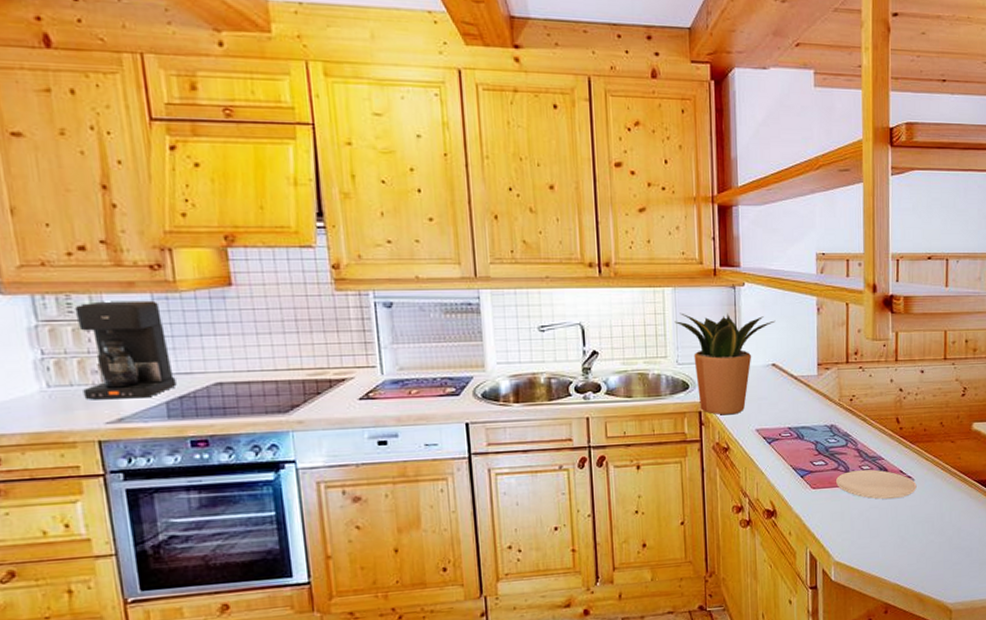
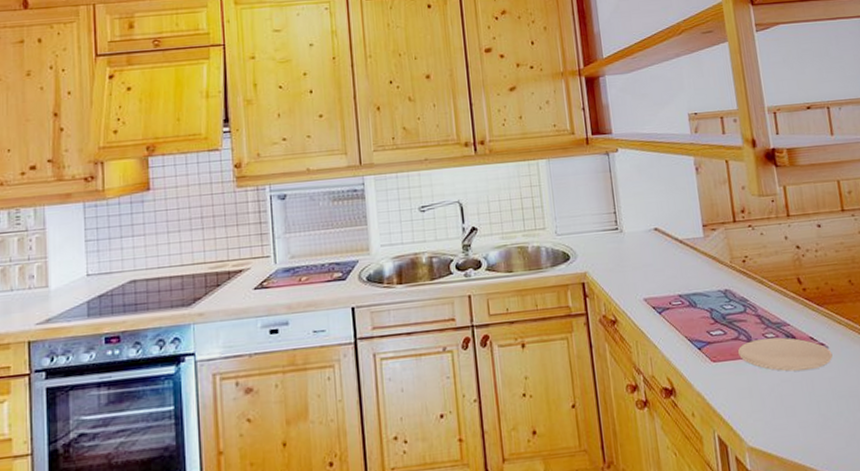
coffee maker: present [74,300,177,400] -> none [21,208,97,304]
potted plant: present [674,312,776,415] -> none [550,180,654,286]

